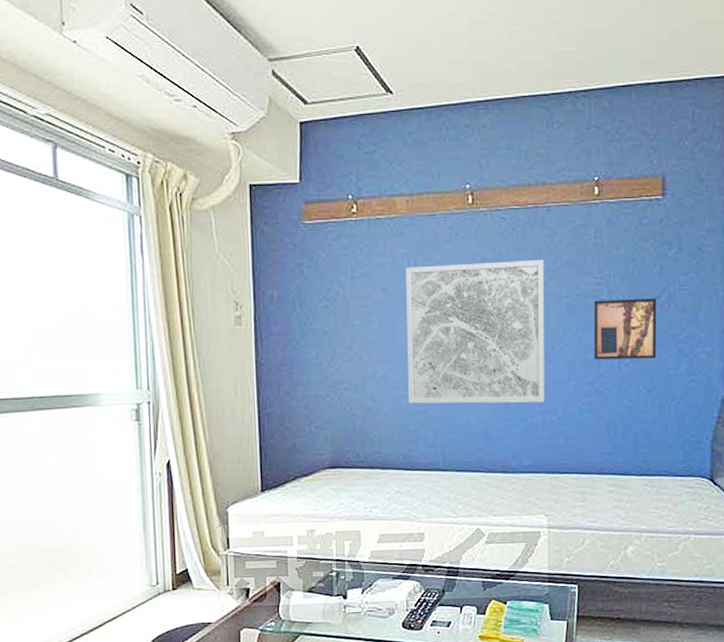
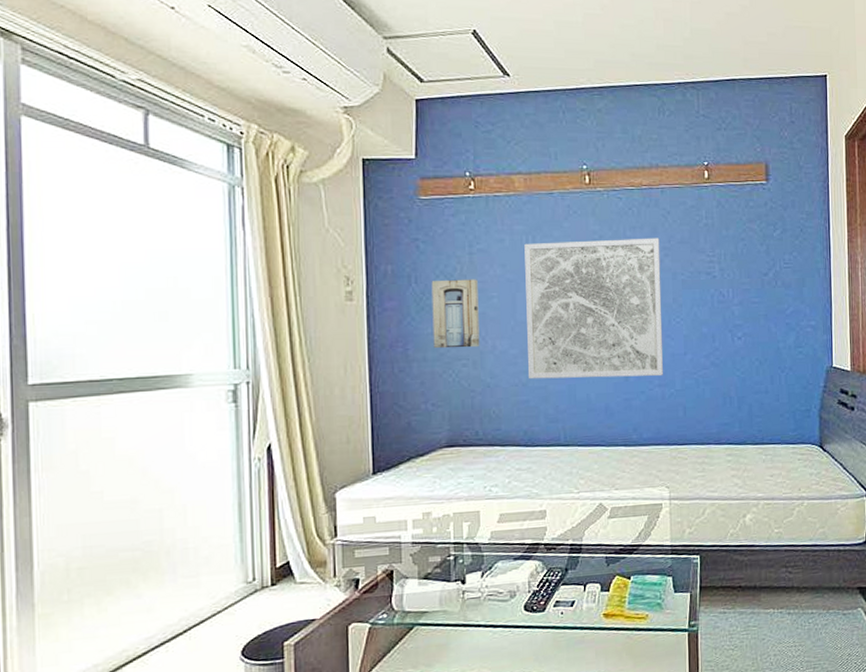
wall art: none [315,303,361,373] -> present [431,279,480,349]
wall art: present [593,298,657,360] -> none [707,275,766,334]

